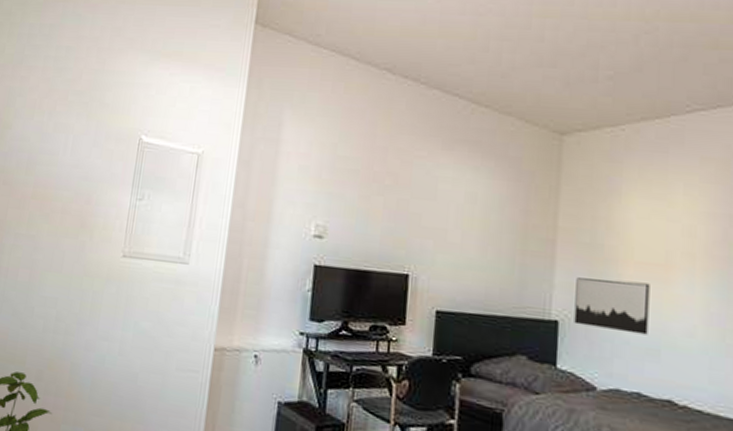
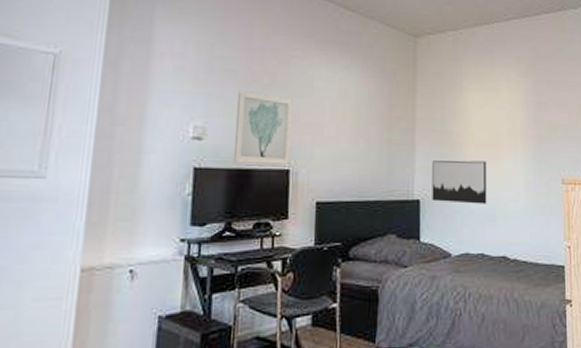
wall art: none [353,190,415,269] -> present [234,89,293,164]

